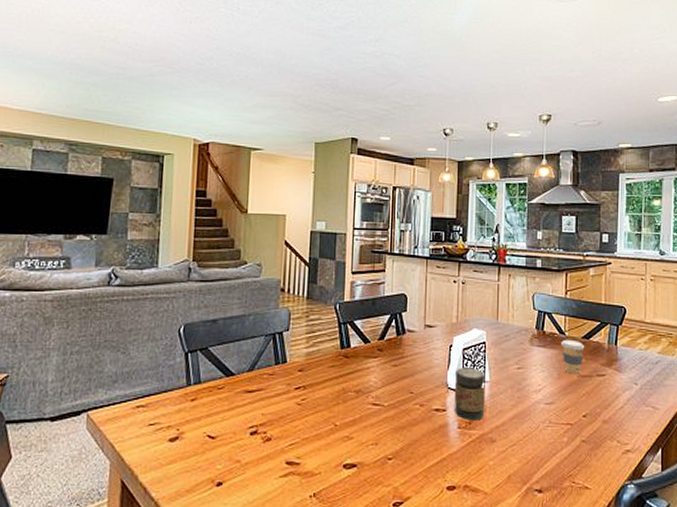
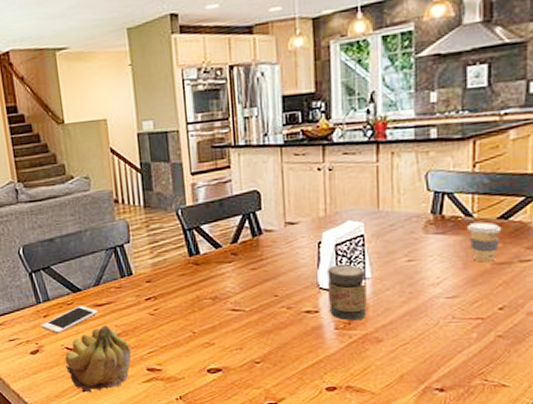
cell phone: none [186,391,248,420] -> present [41,306,99,334]
fruit: none [204,413,273,488] -> present [64,325,132,393]

